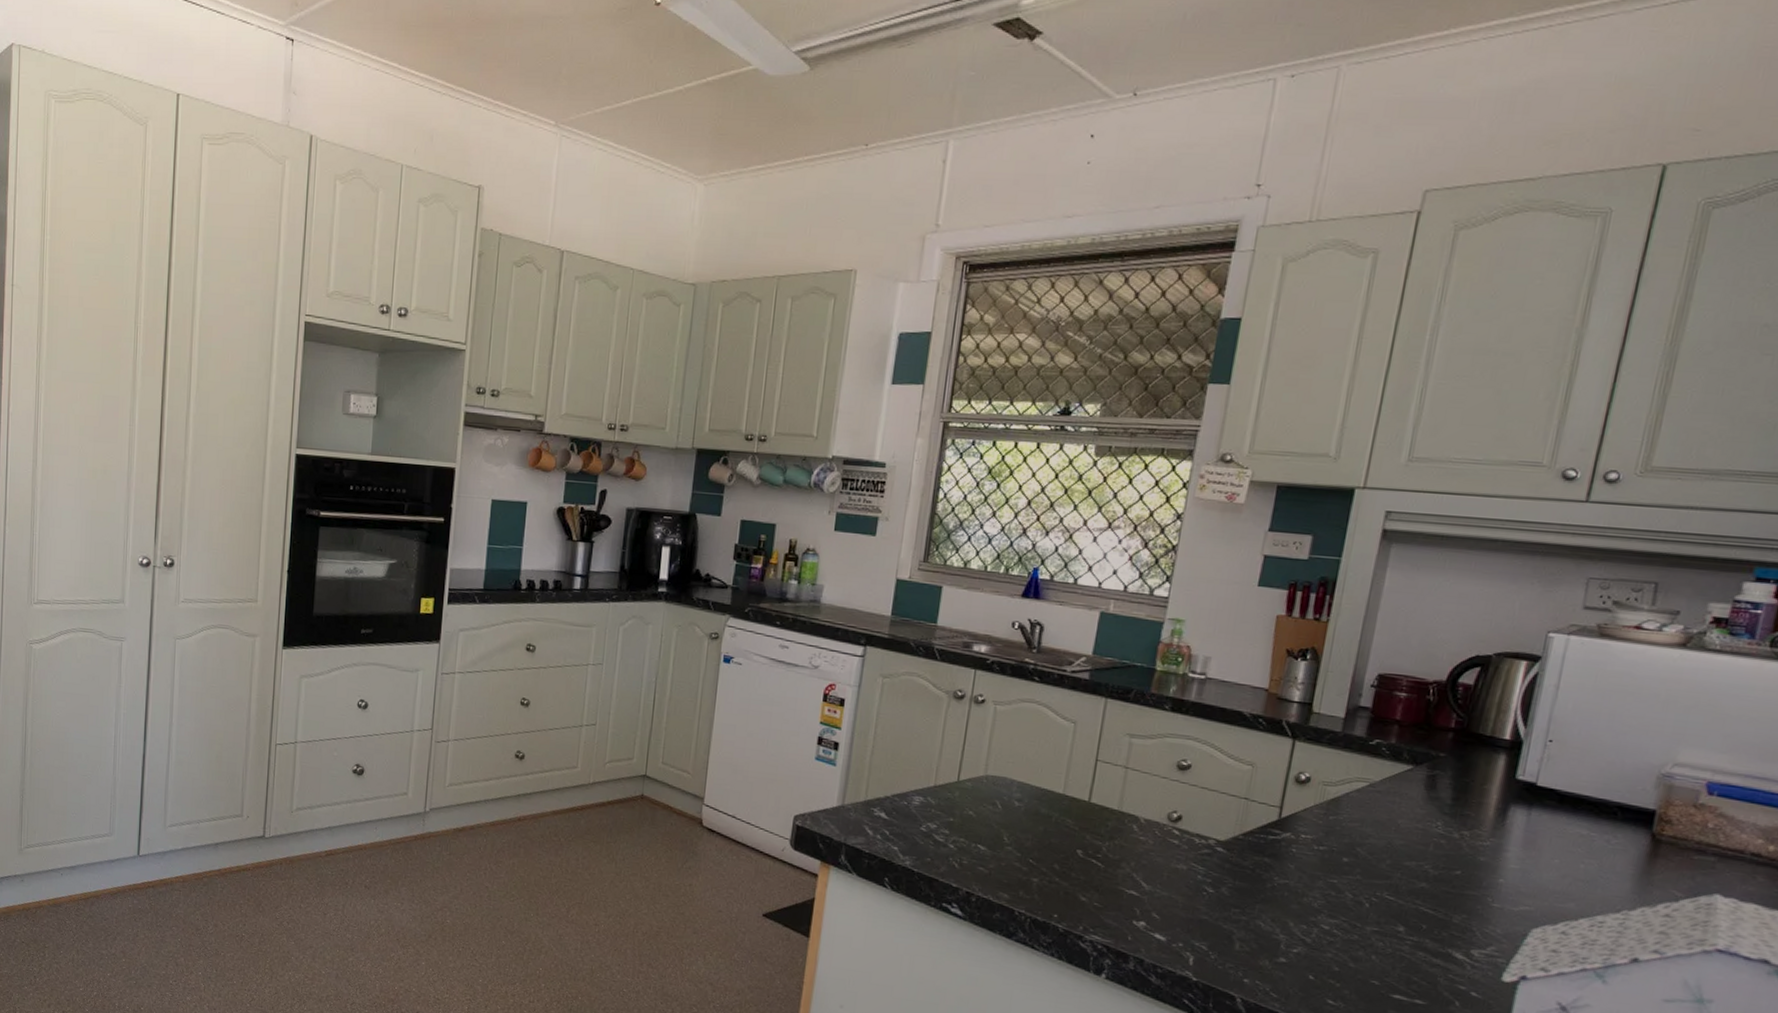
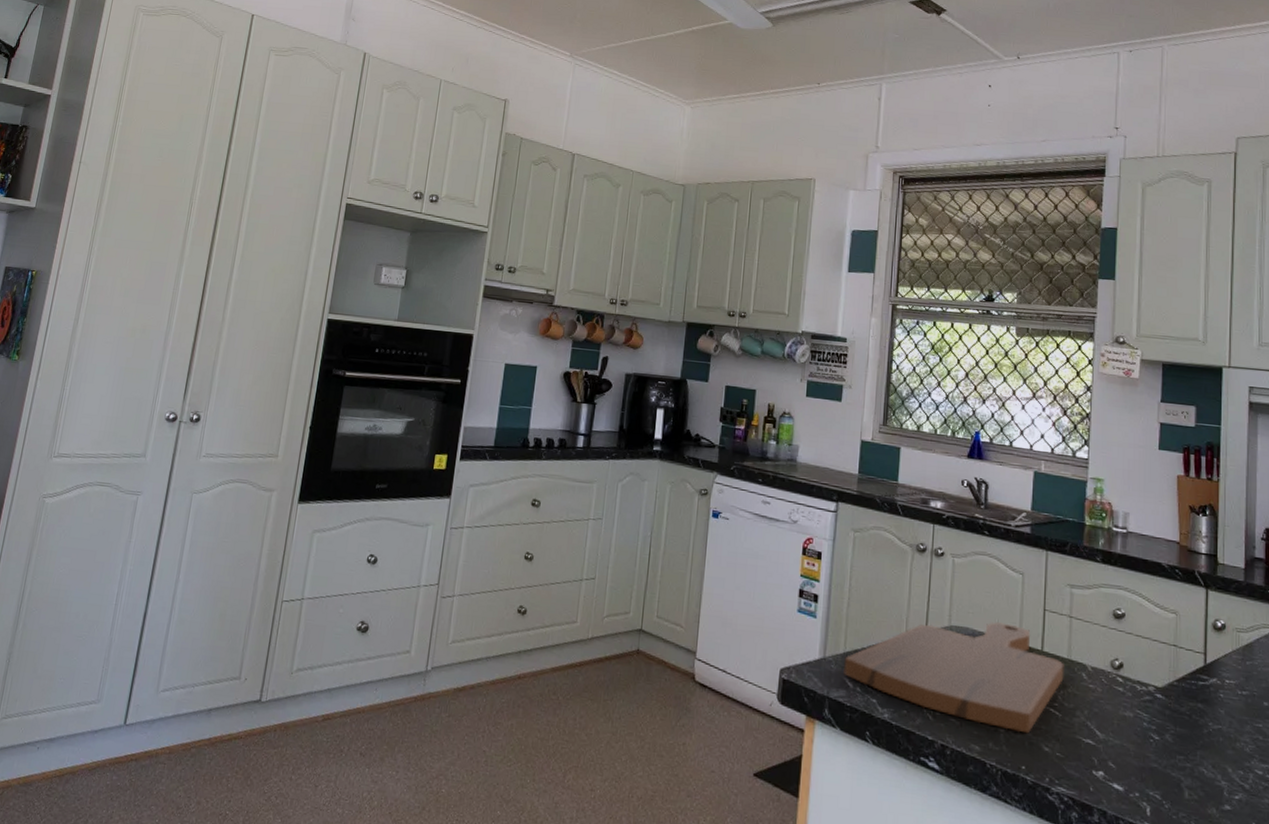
cutting board: none [863,771,1113,884] -> present [844,622,1064,734]

